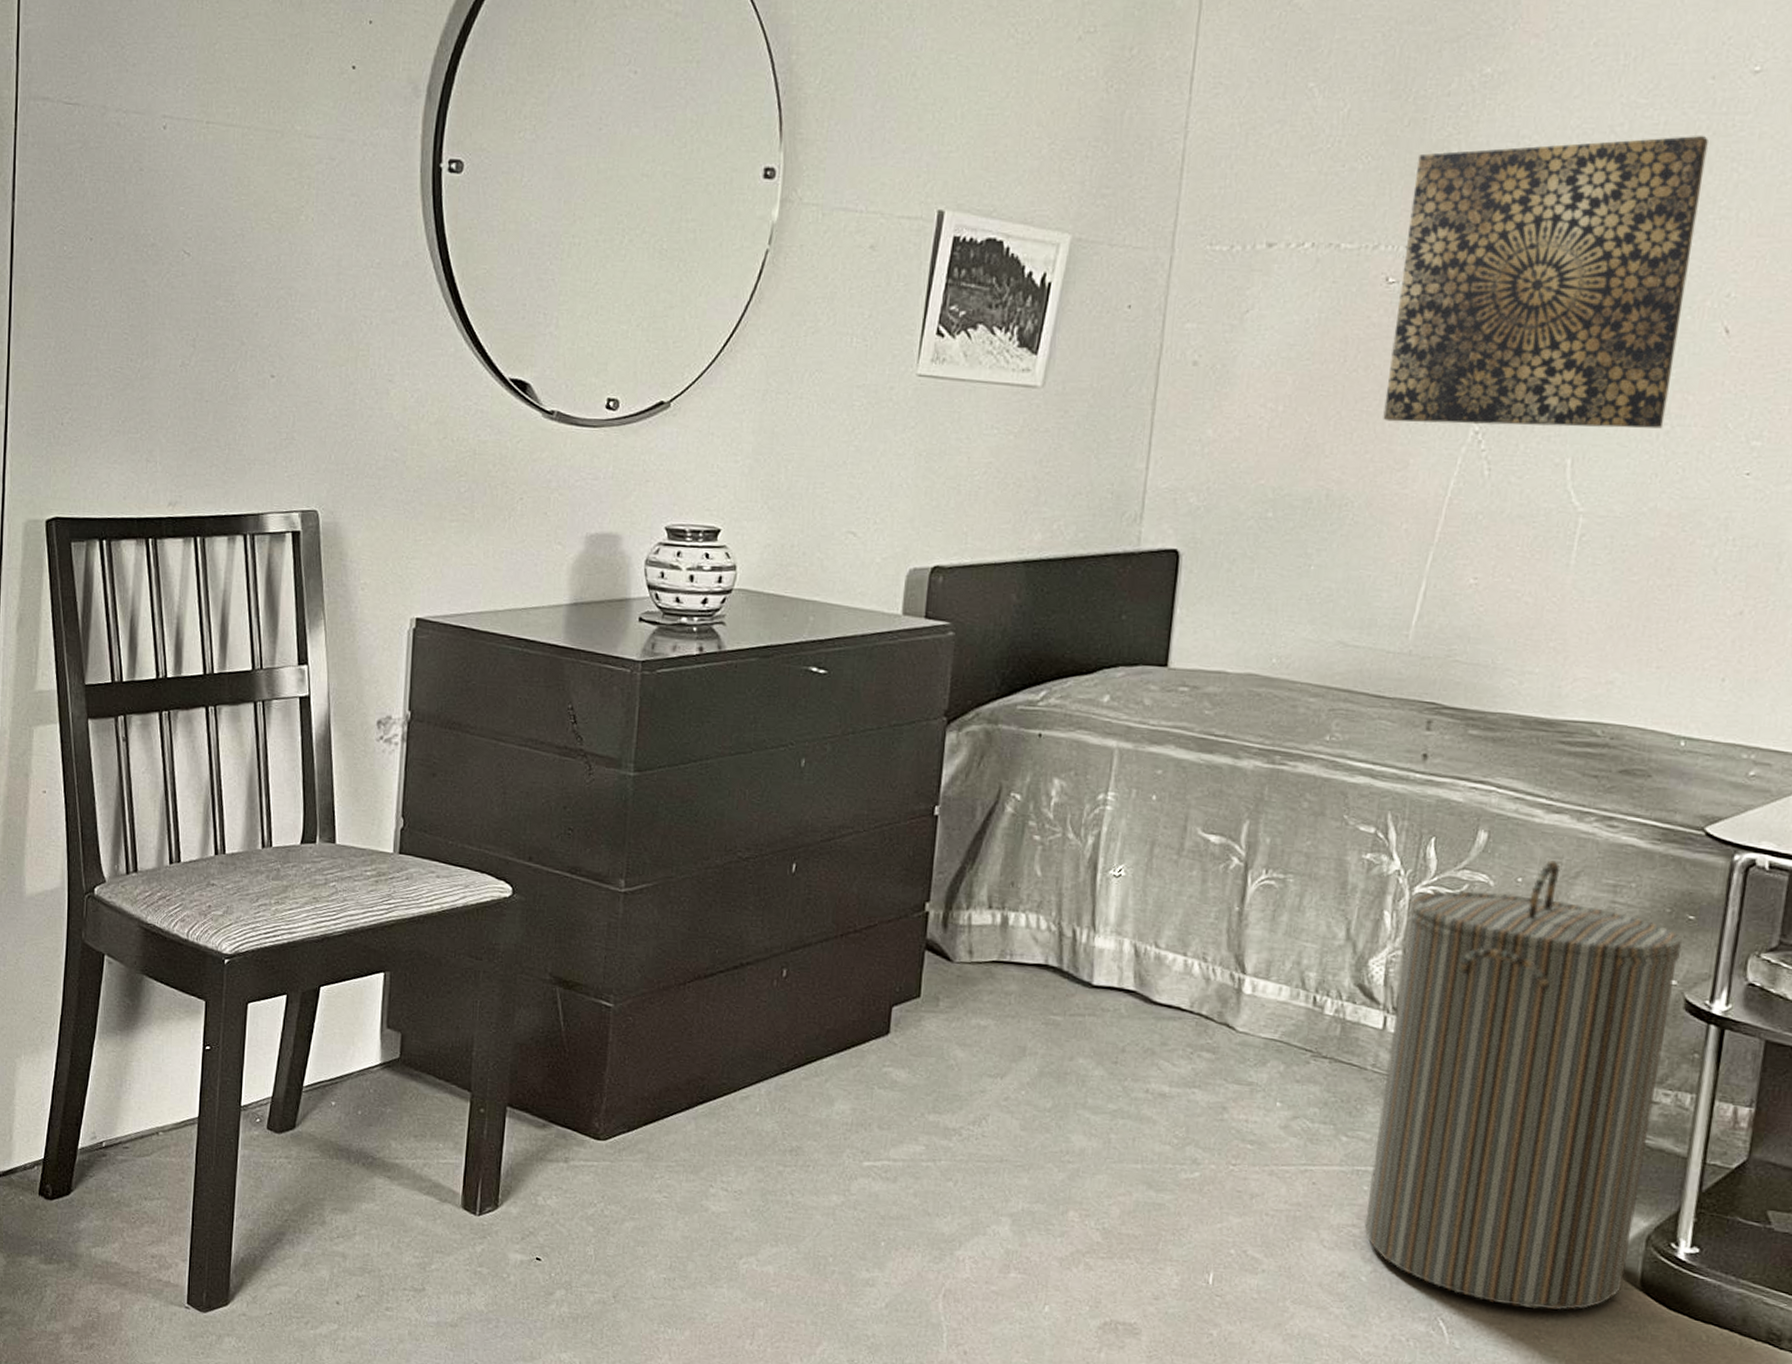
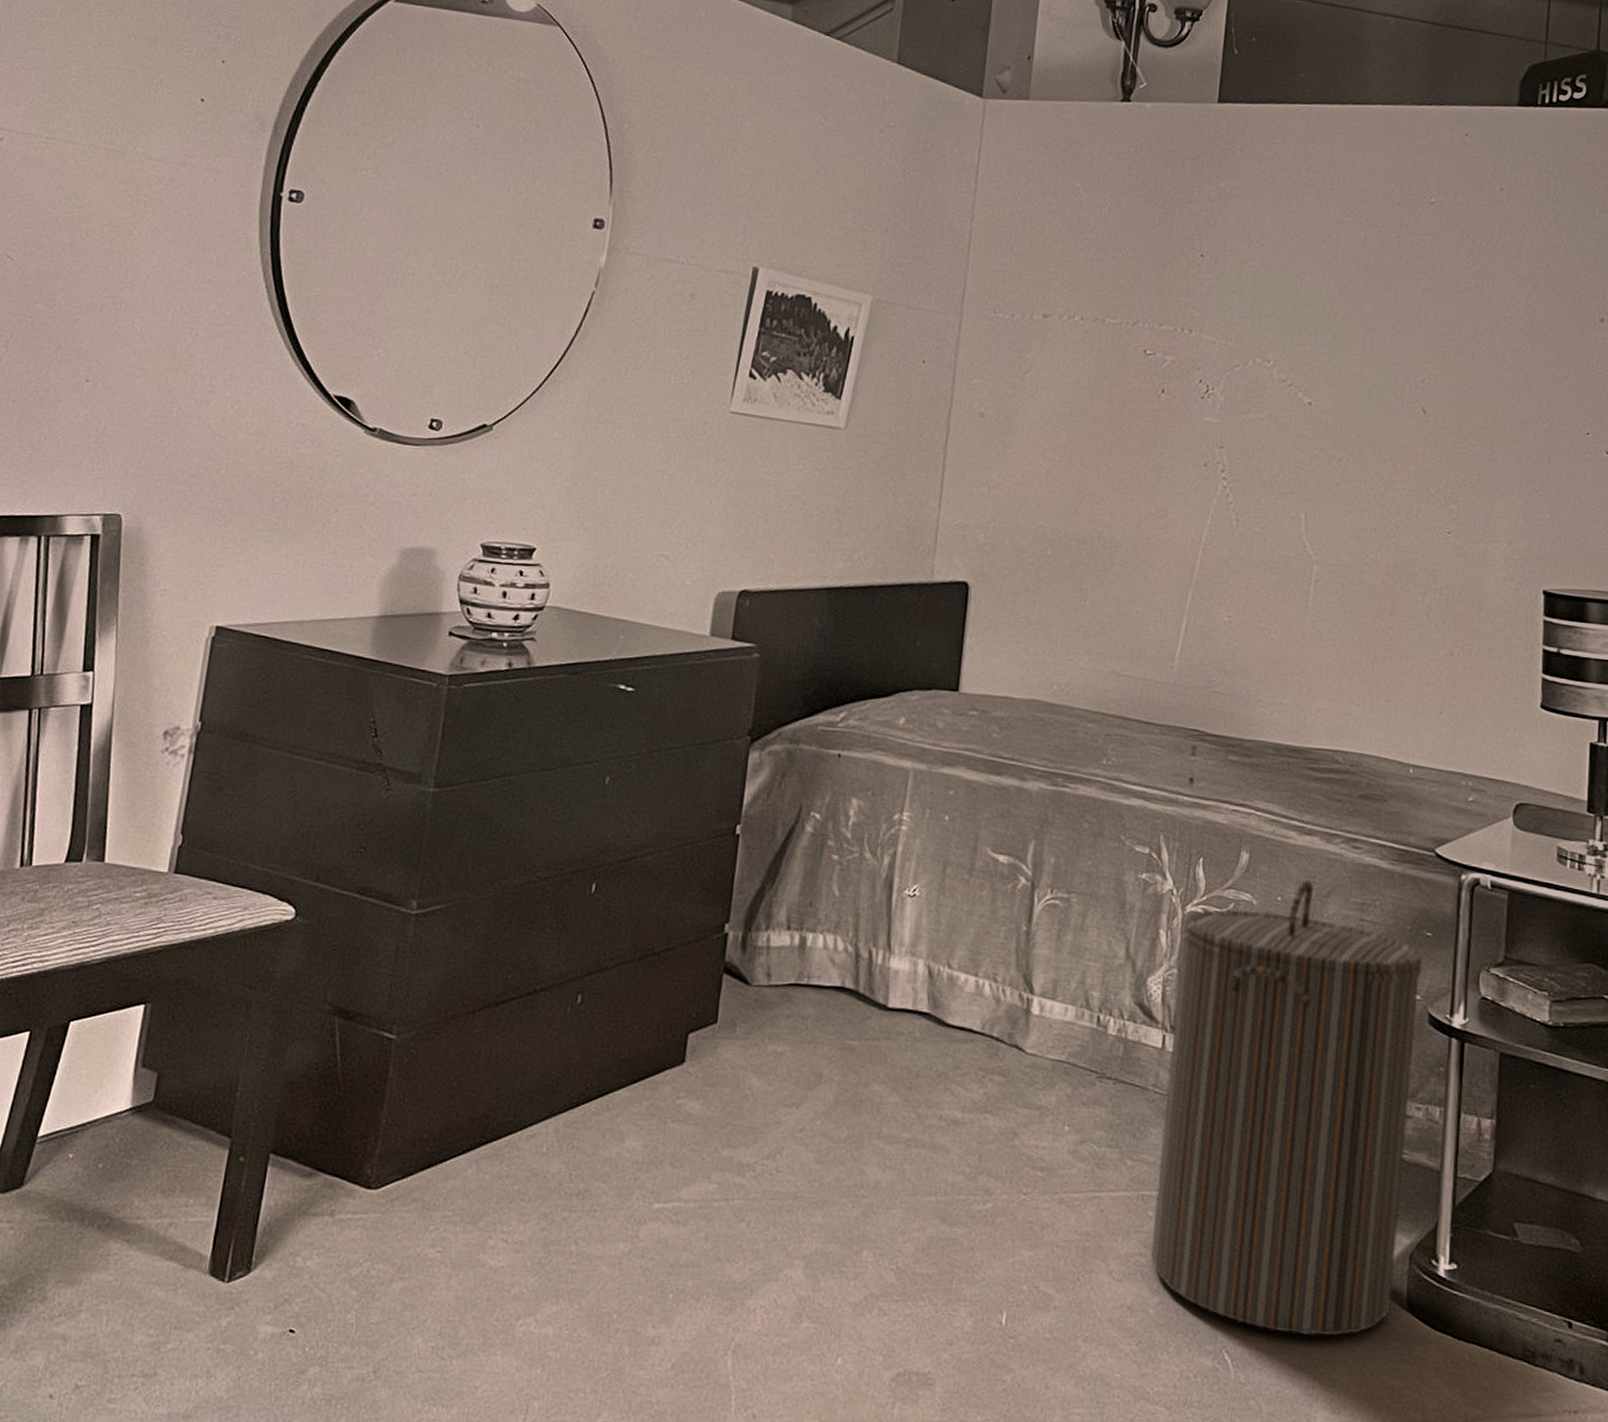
wall art: present [1383,136,1709,429] -> none [1145,248,1399,491]

